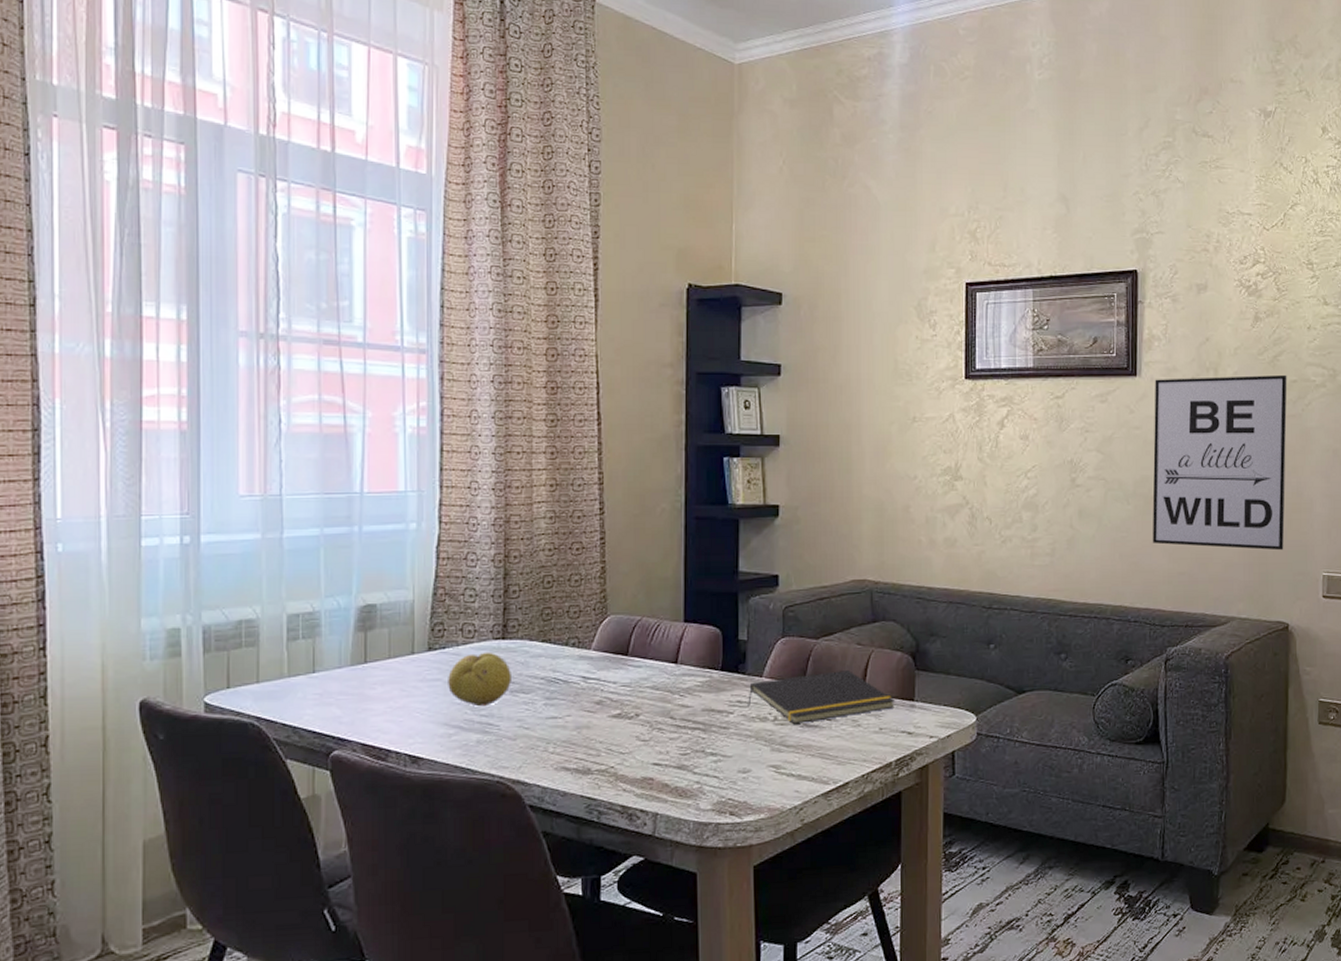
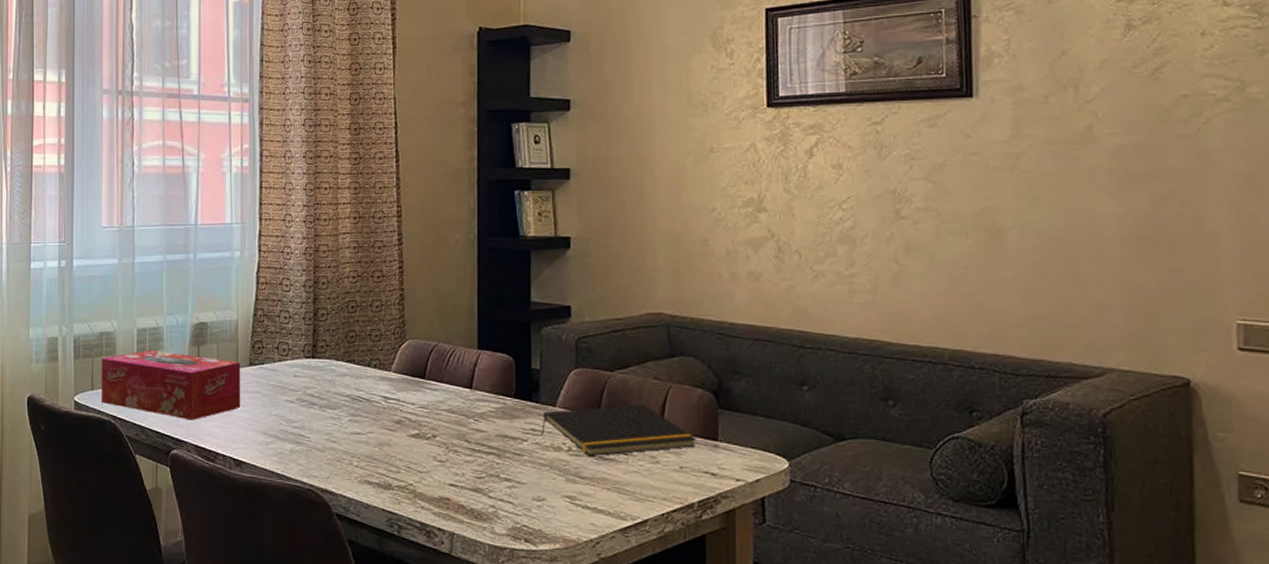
tissue box: none [239,637,418,716] -> present [101,349,241,421]
fruit: present [448,651,511,707] -> none [266,369,320,419]
wall art: present [1152,374,1287,551] -> none [996,89,1179,293]

